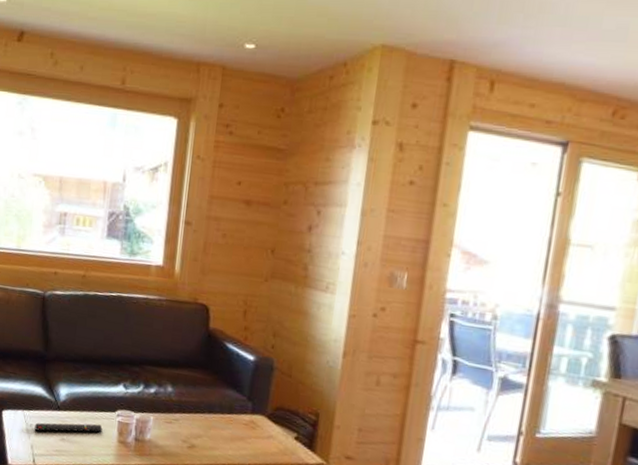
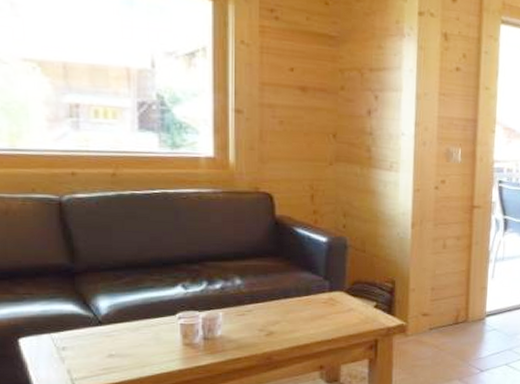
remote control: present [34,422,103,433] -> none [69,331,162,353]

